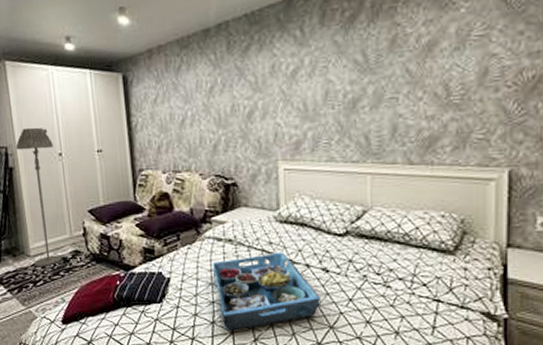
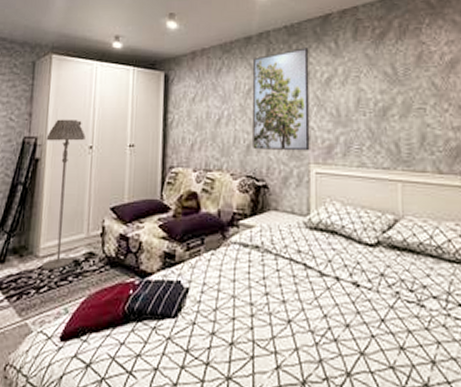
serving tray: present [211,252,322,331] -> none [235,261,352,355]
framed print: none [214,37,277,149] -> present [253,47,310,151]

